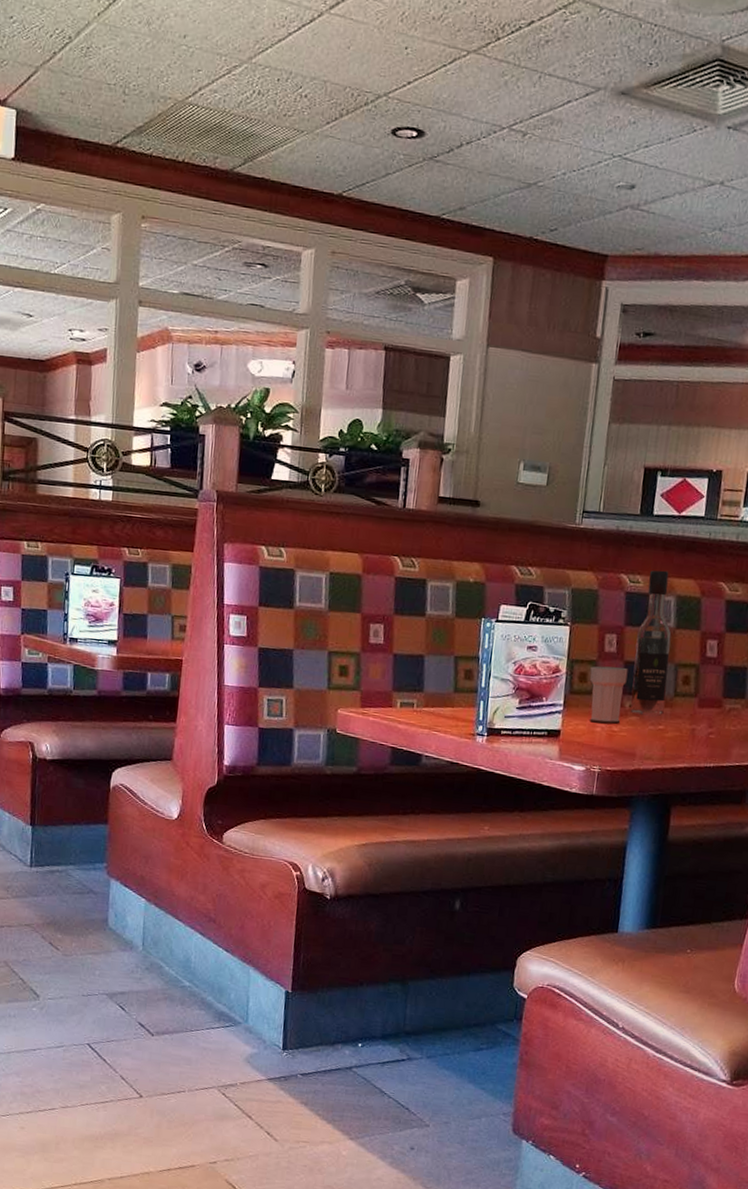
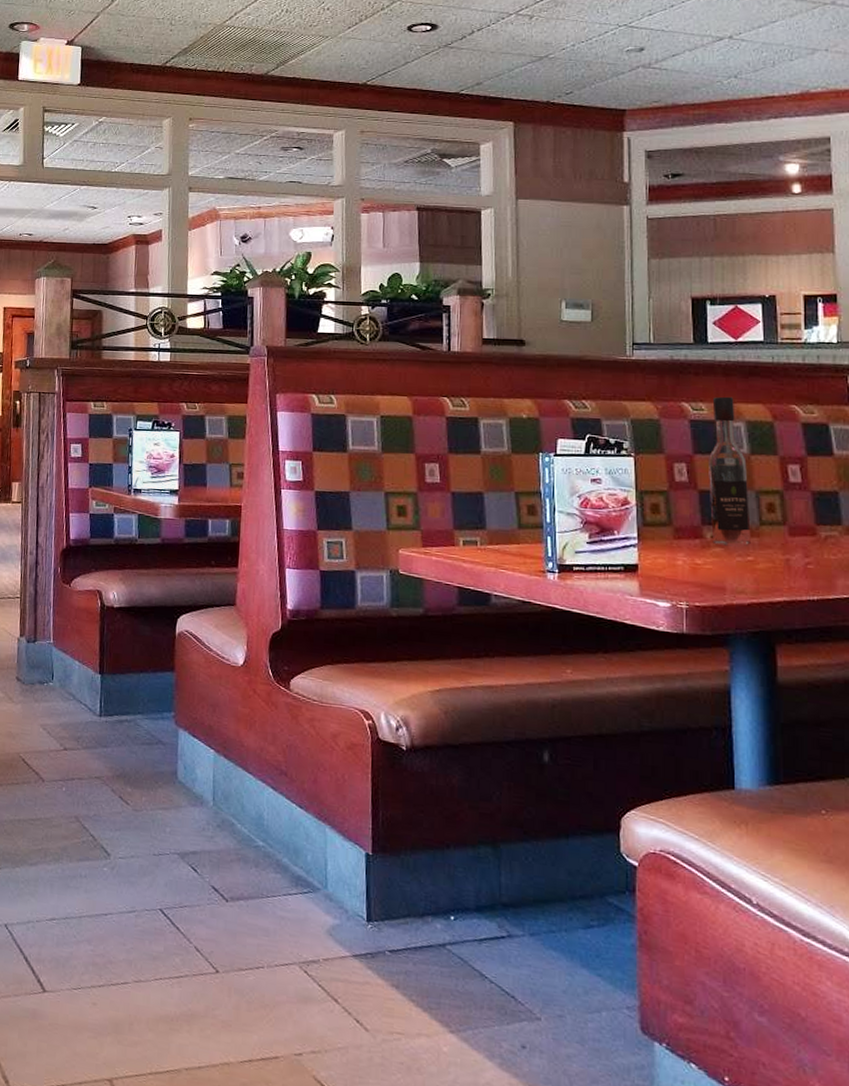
cup: present [589,666,628,725] -> none [662,496,704,558]

